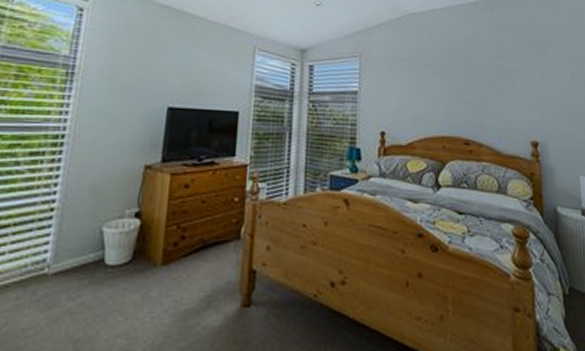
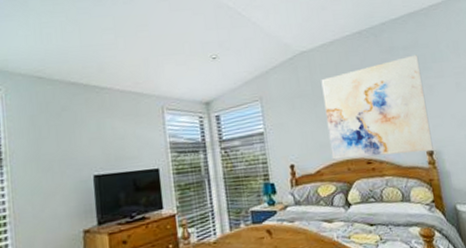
wall art: none [427,36,539,142] -> present [321,55,434,160]

